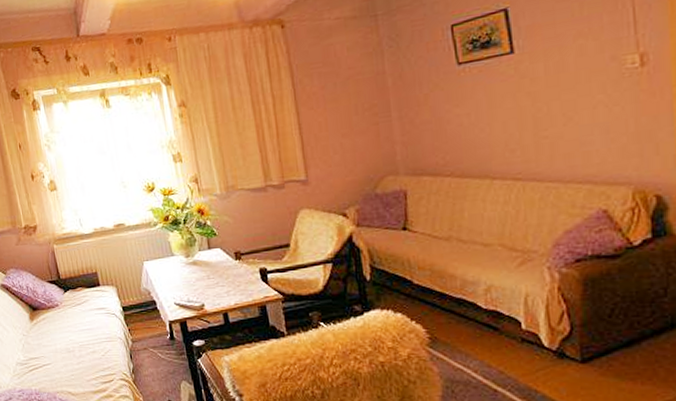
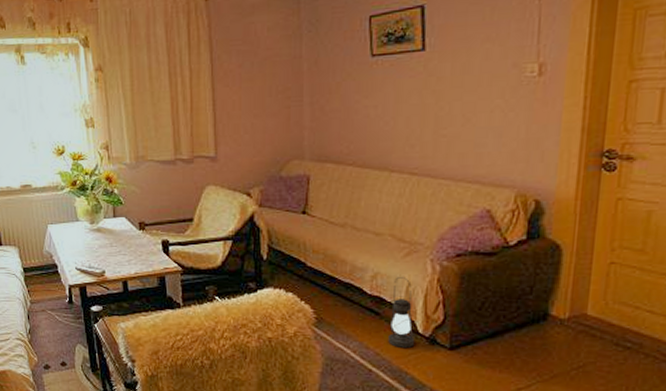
lantern: none [510,287,542,364] -> present [388,276,415,348]

